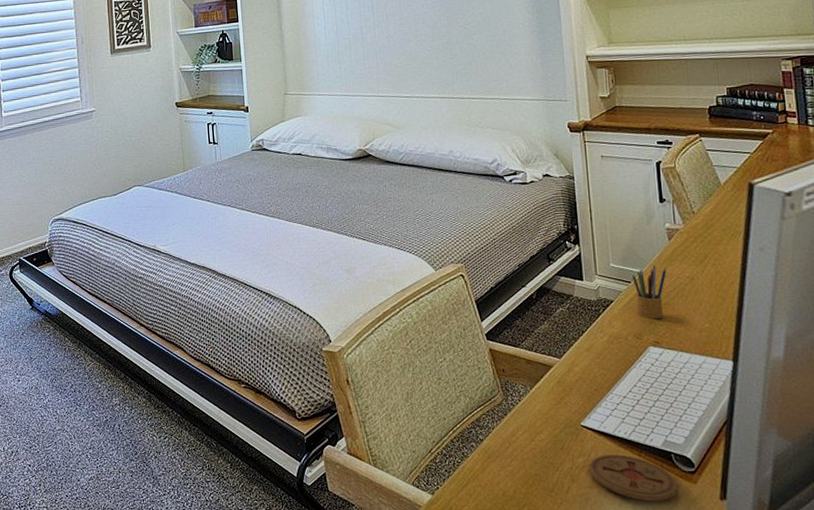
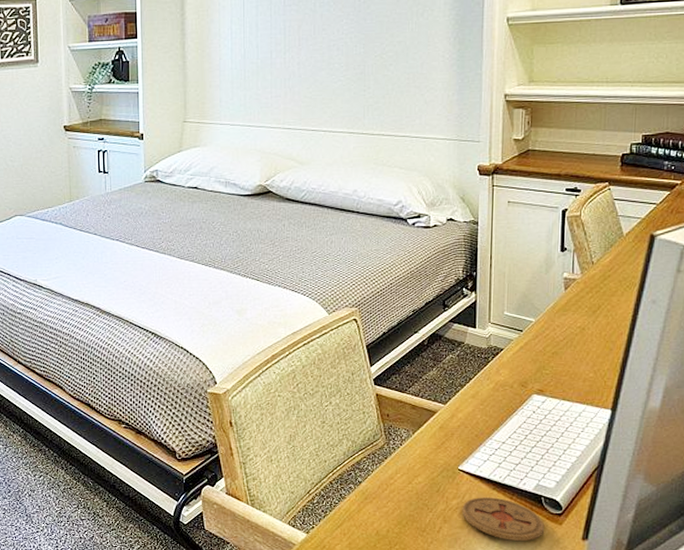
pencil box: present [631,264,667,320] -> none [524,314,559,368]

